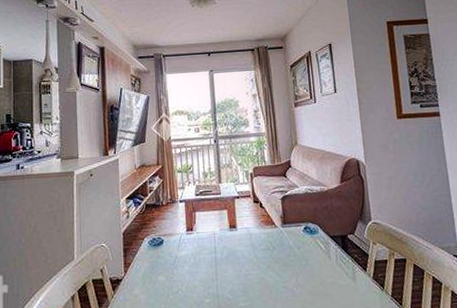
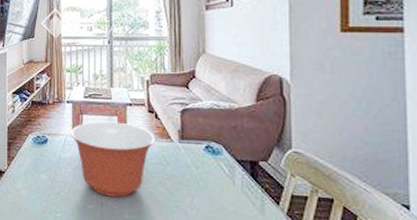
mixing bowl: none [185,215,262,288] -> present [71,121,156,198]

